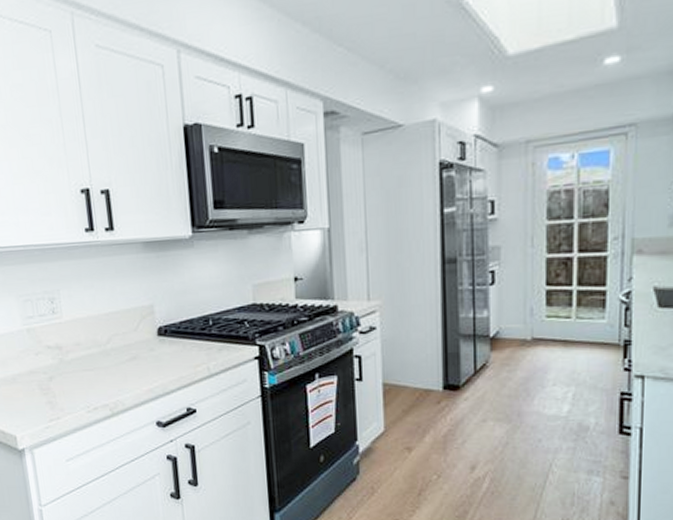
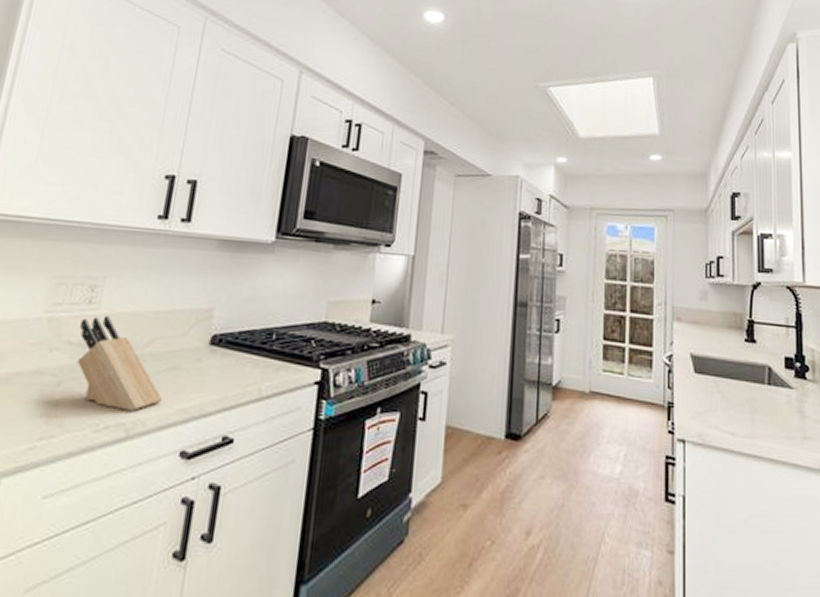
knife block: none [52,322,132,395] -> present [77,316,163,411]

